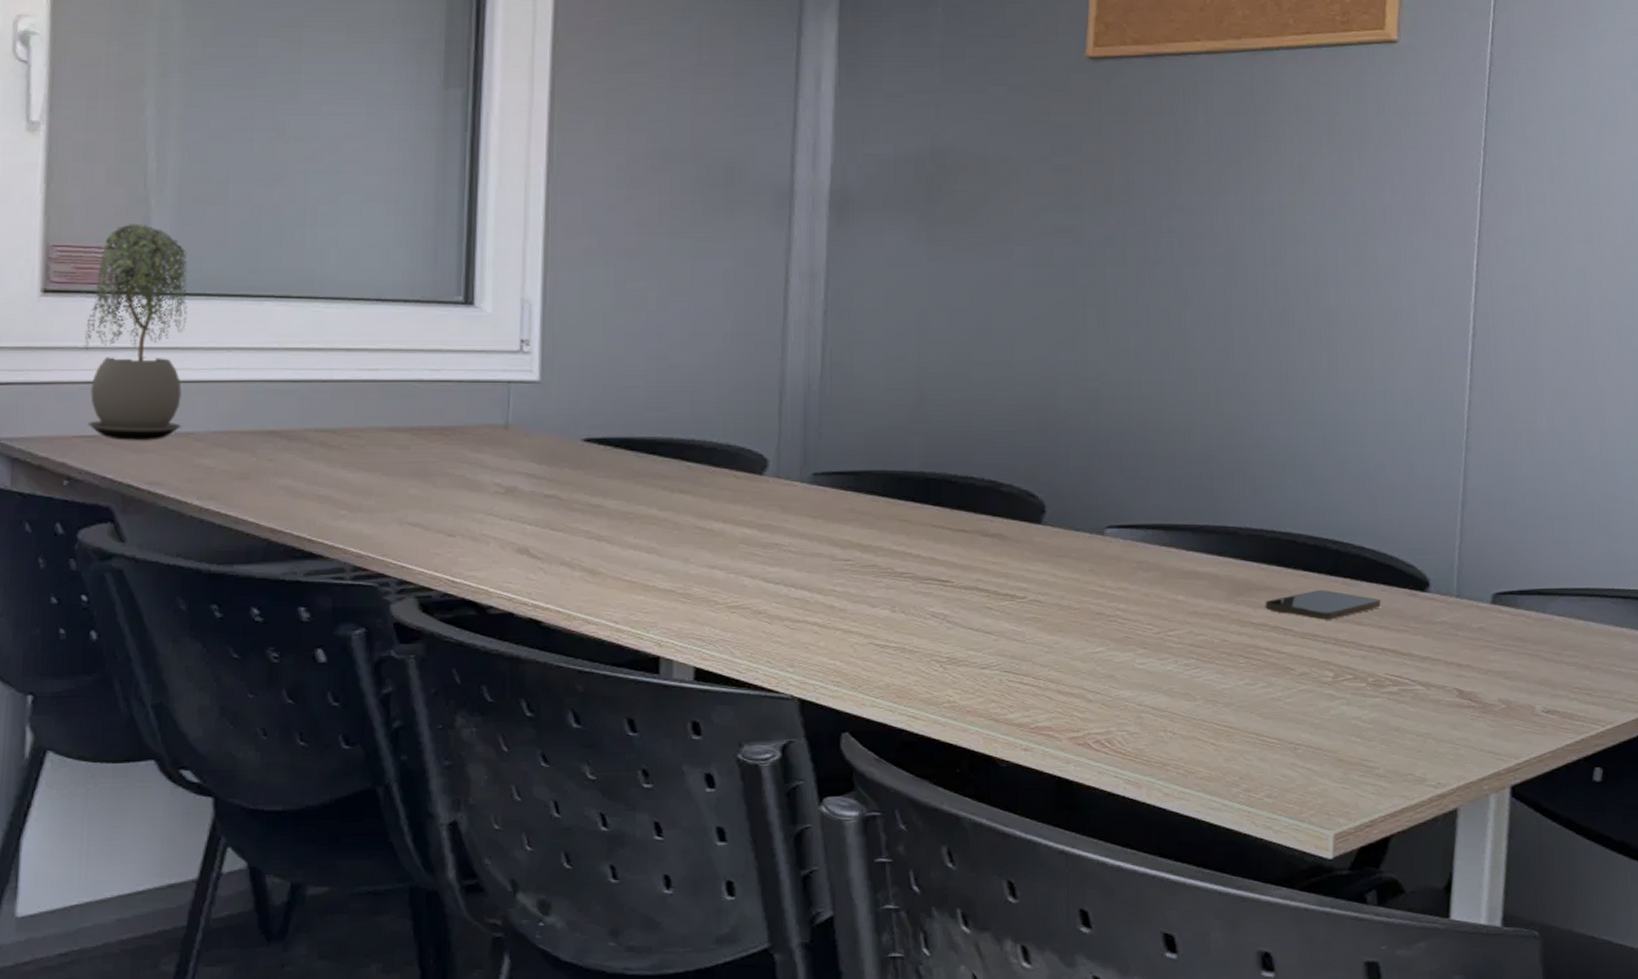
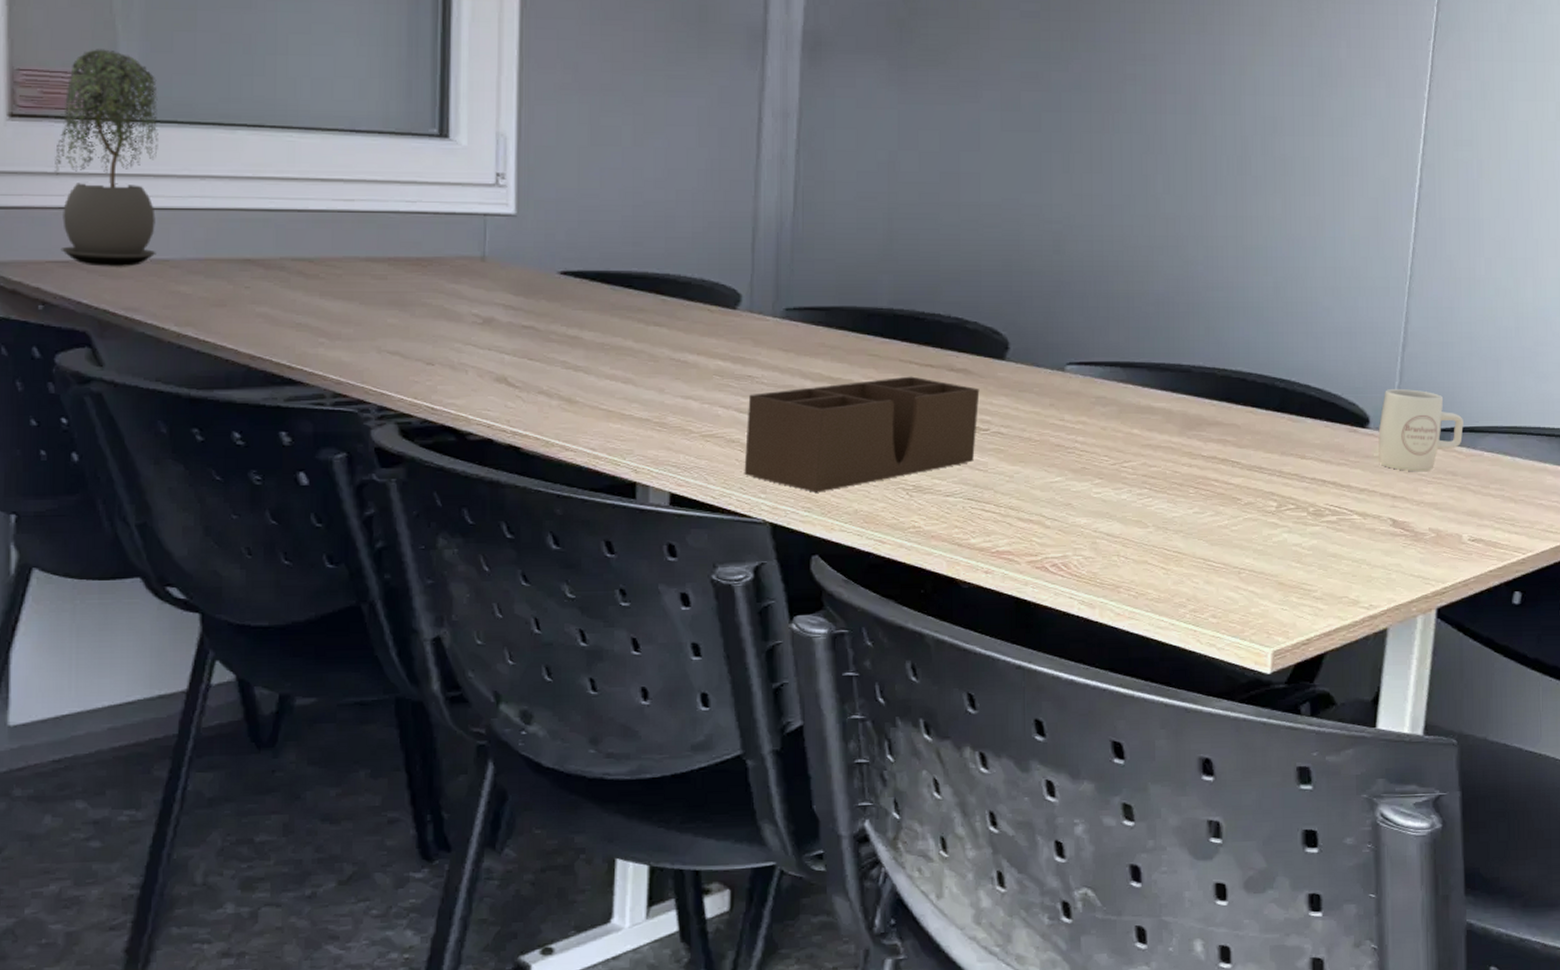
desk organizer: none [771,542,1016,666] -> present [744,376,980,493]
phone: present [1265,590,1381,620] -> none [1215,425,1324,454]
mug: none [1439,549,1531,638] -> present [1378,388,1464,472]

